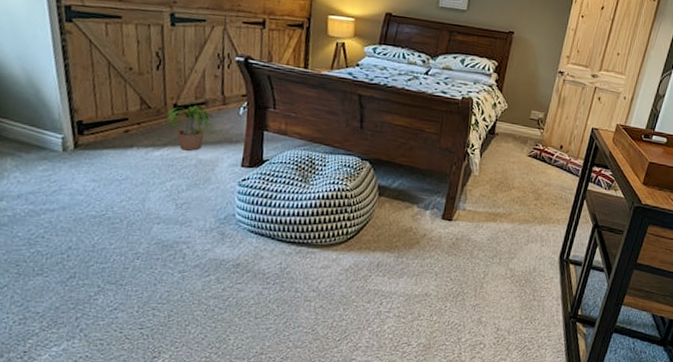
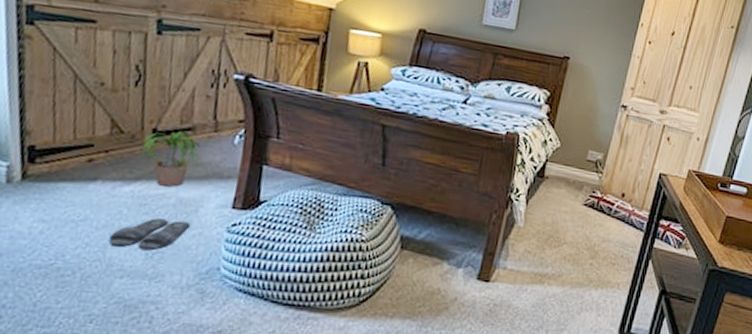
slippers: none [146,176,208,202] -> present [108,218,189,251]

